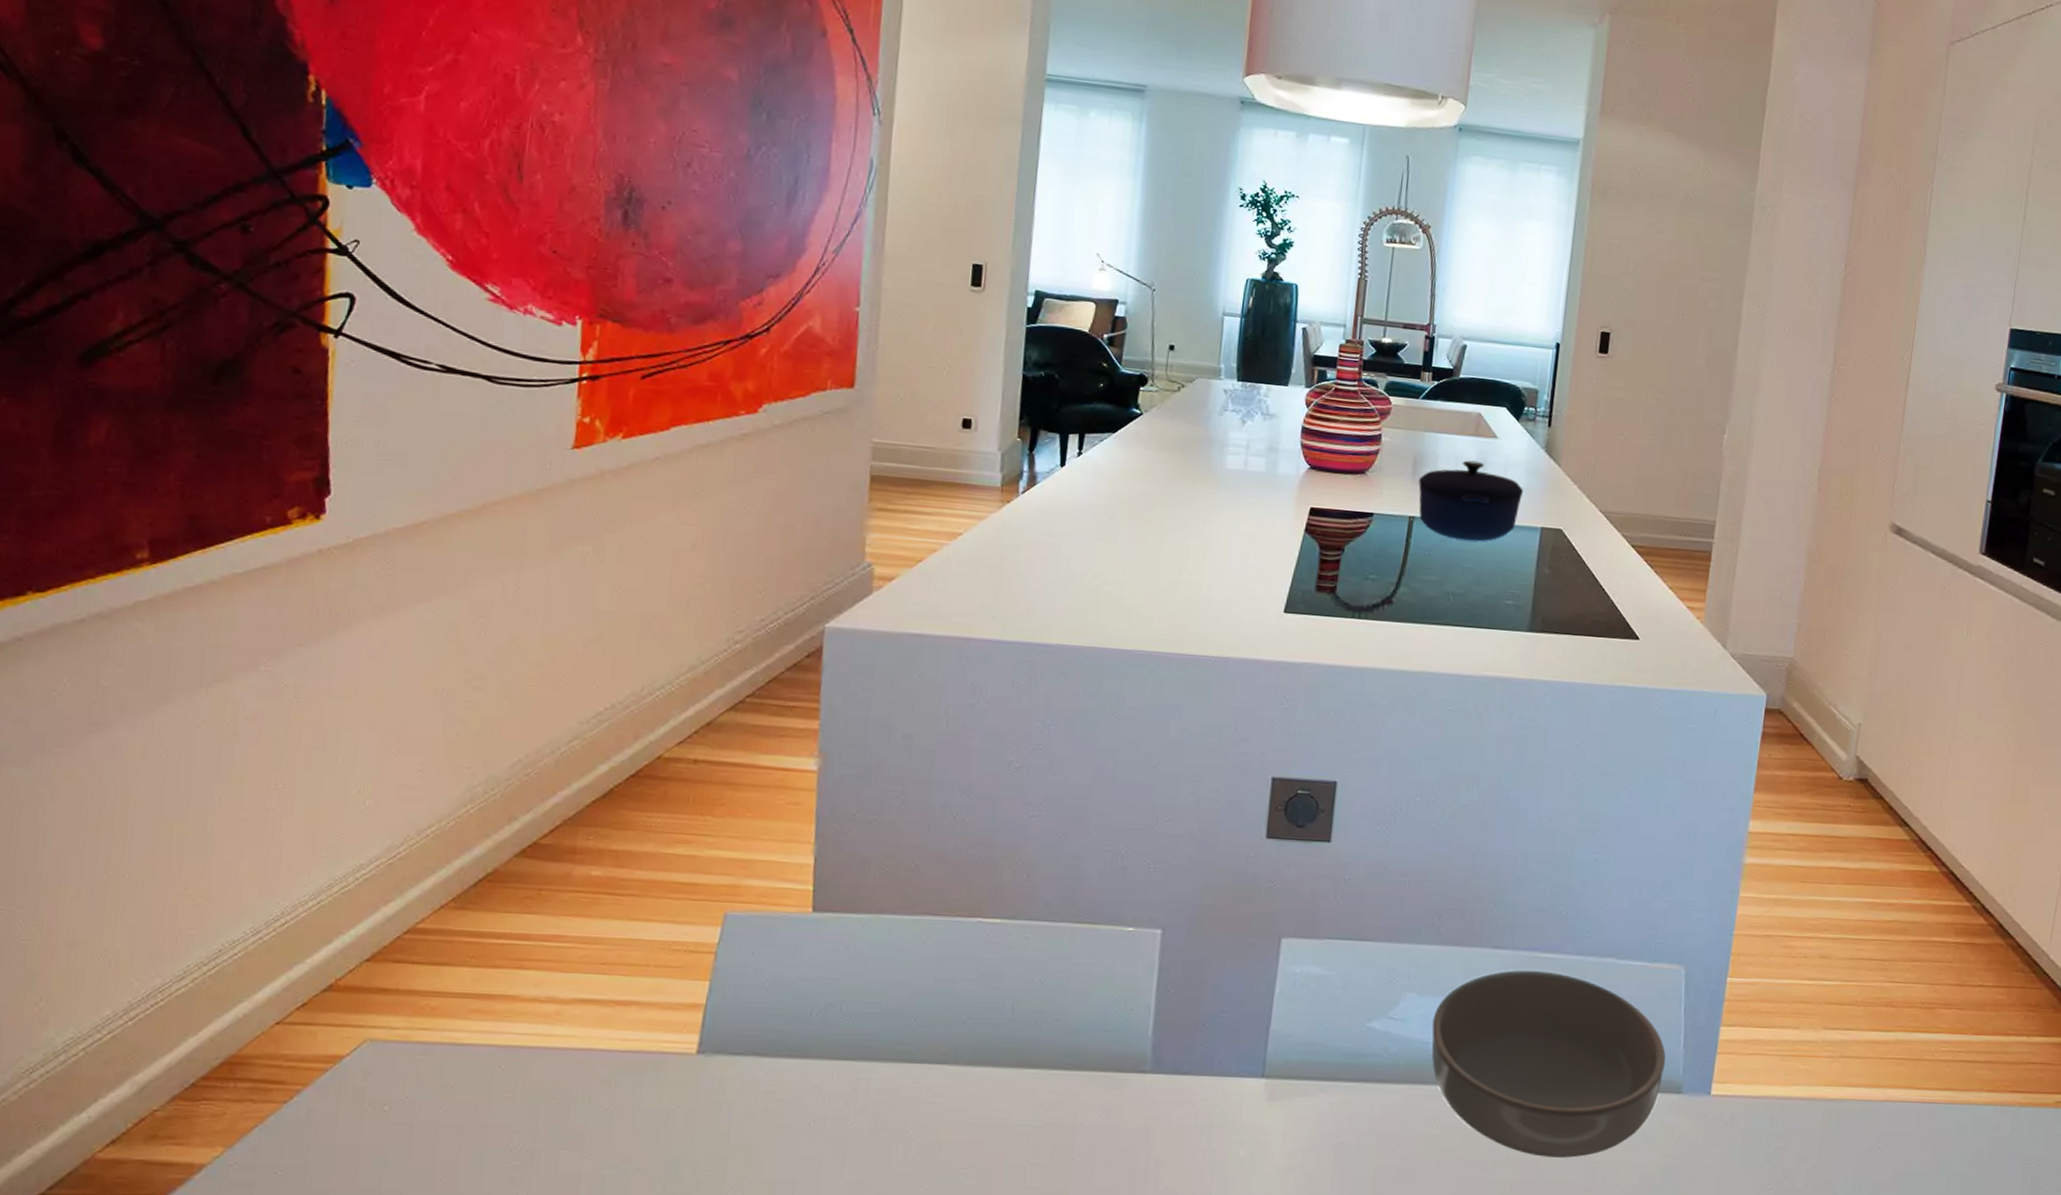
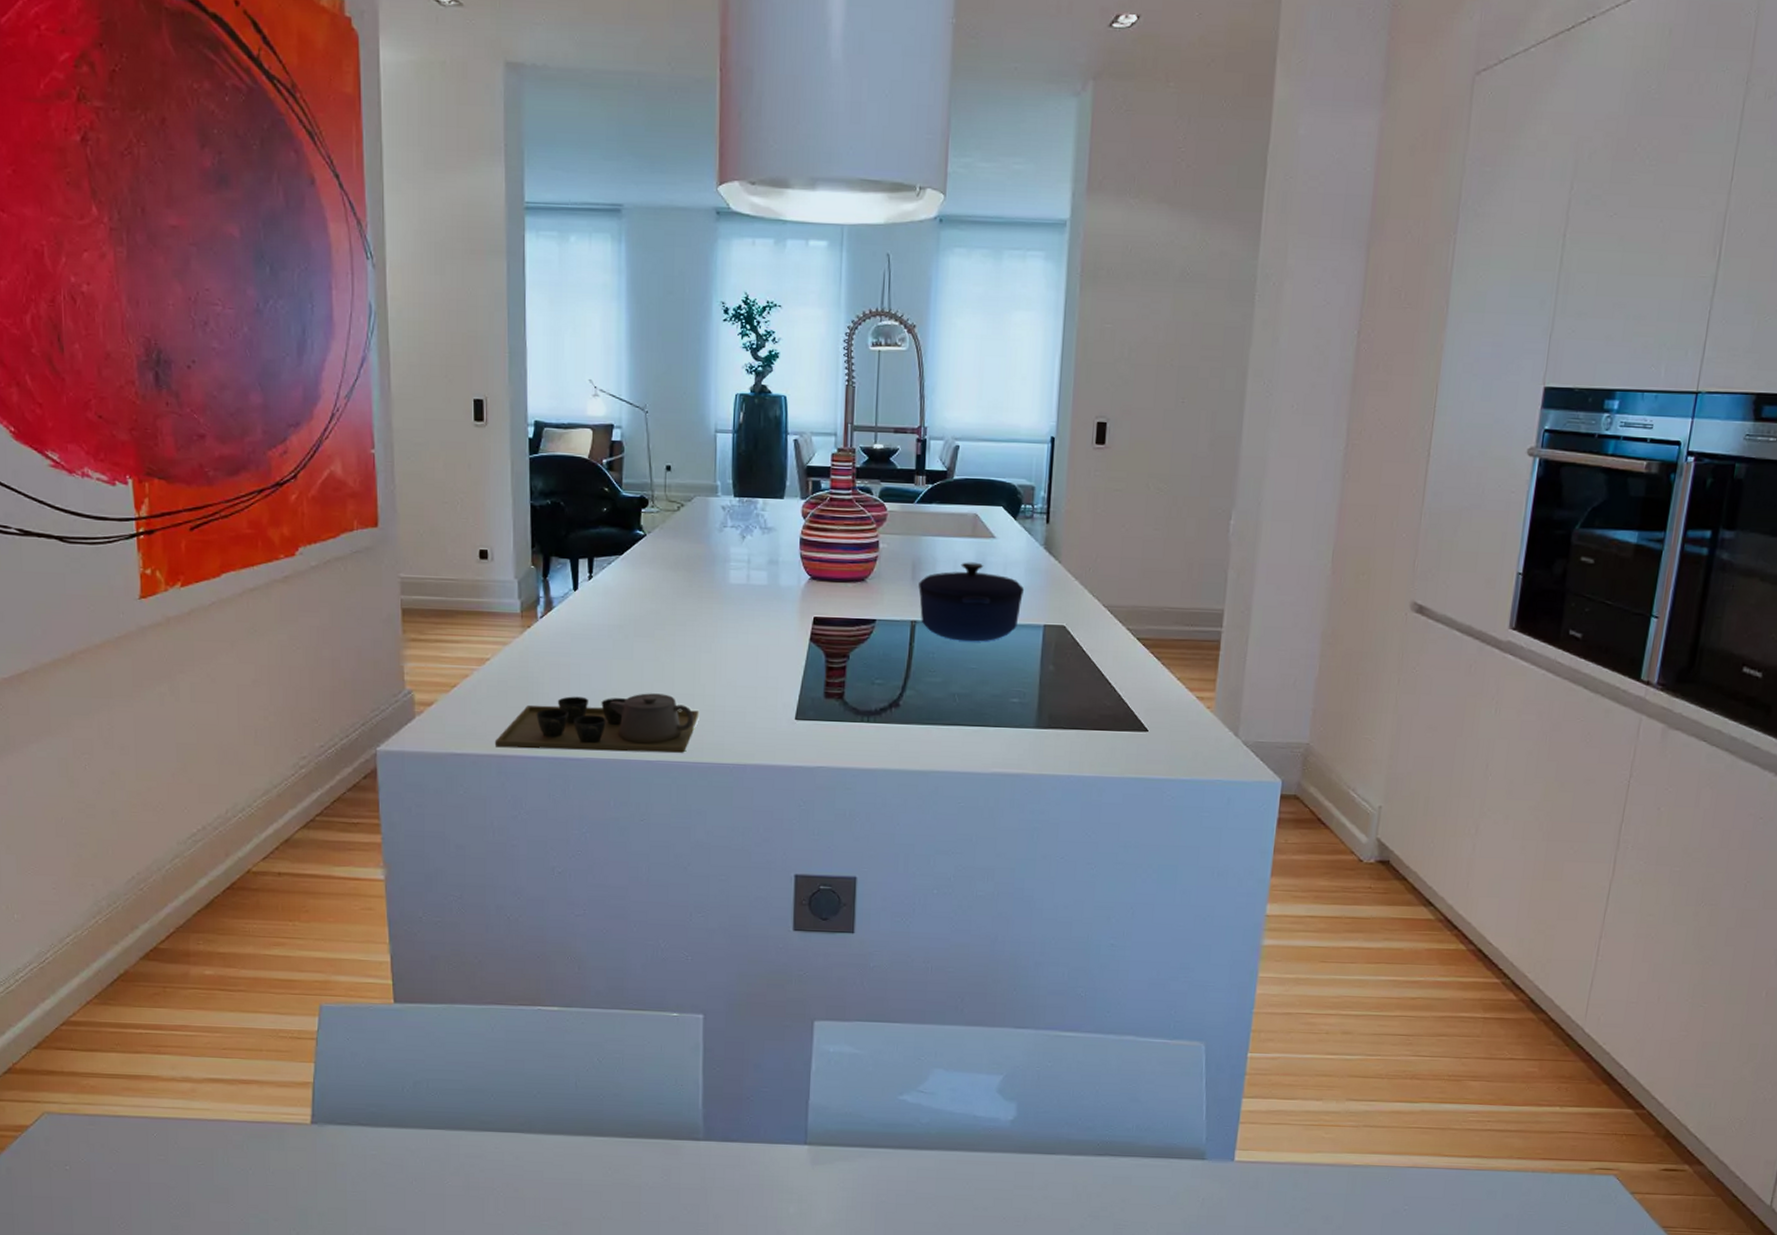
tea set: none [958,577,1184,644] -> present [494,693,699,754]
bowl: present [1431,970,1666,1158] -> none [960,1047,1189,1217]

